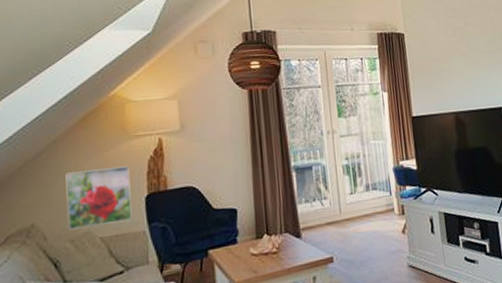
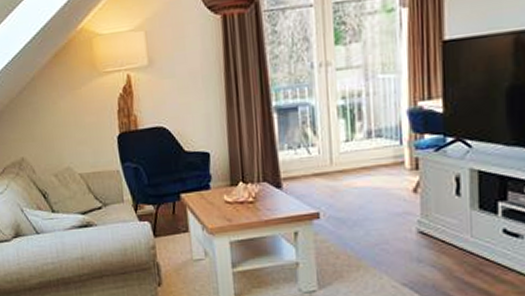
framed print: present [65,166,132,230] -> none [45,104,106,165]

